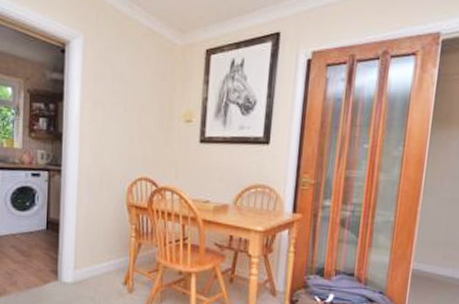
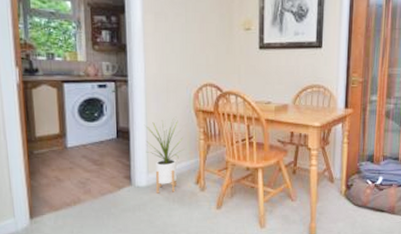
house plant: none [74,213,115,292] -> present [145,119,185,194]

